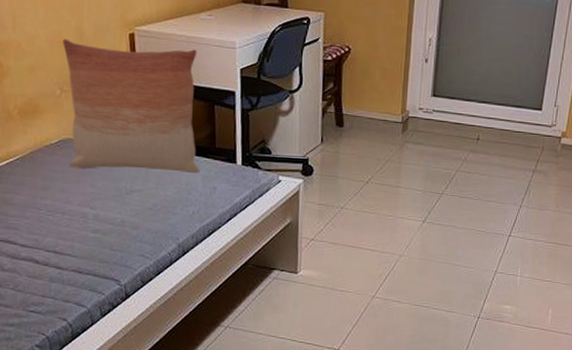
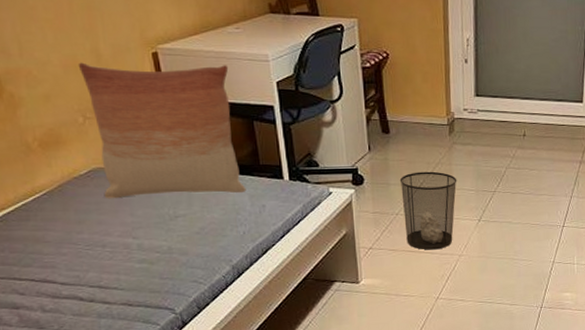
waste bin: none [348,167,406,247] -> present [399,171,457,250]

